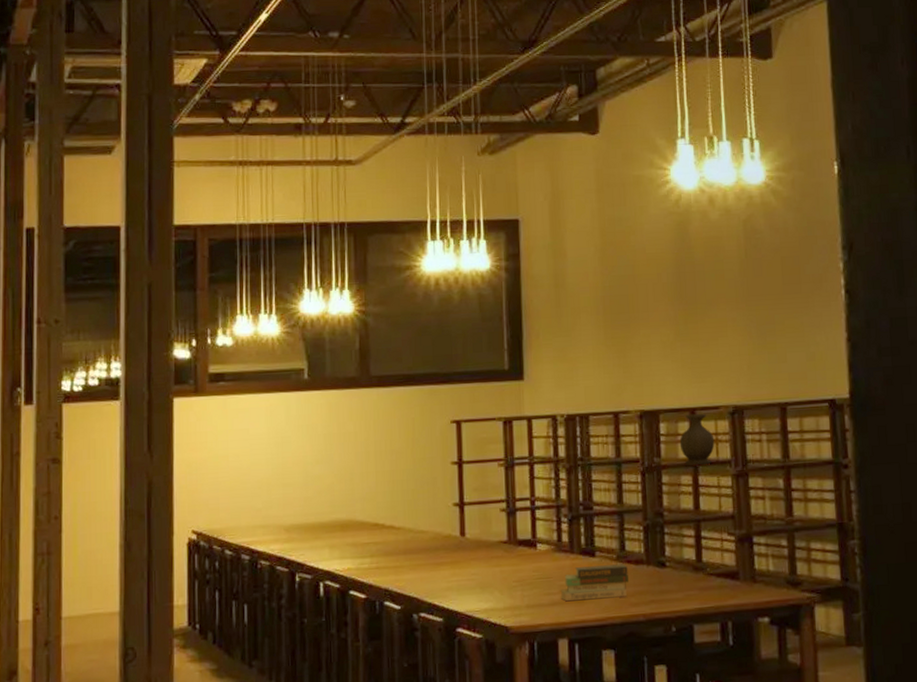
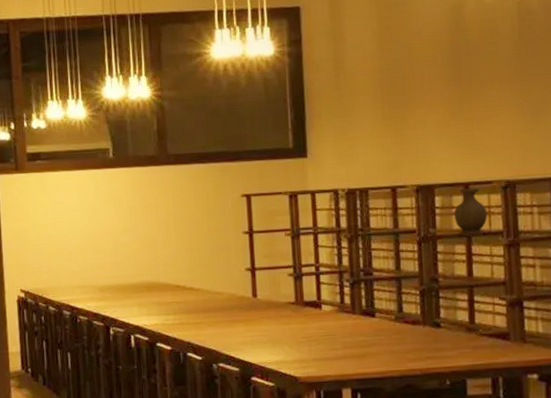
books: present [560,564,628,602] -> none [343,324,406,357]

